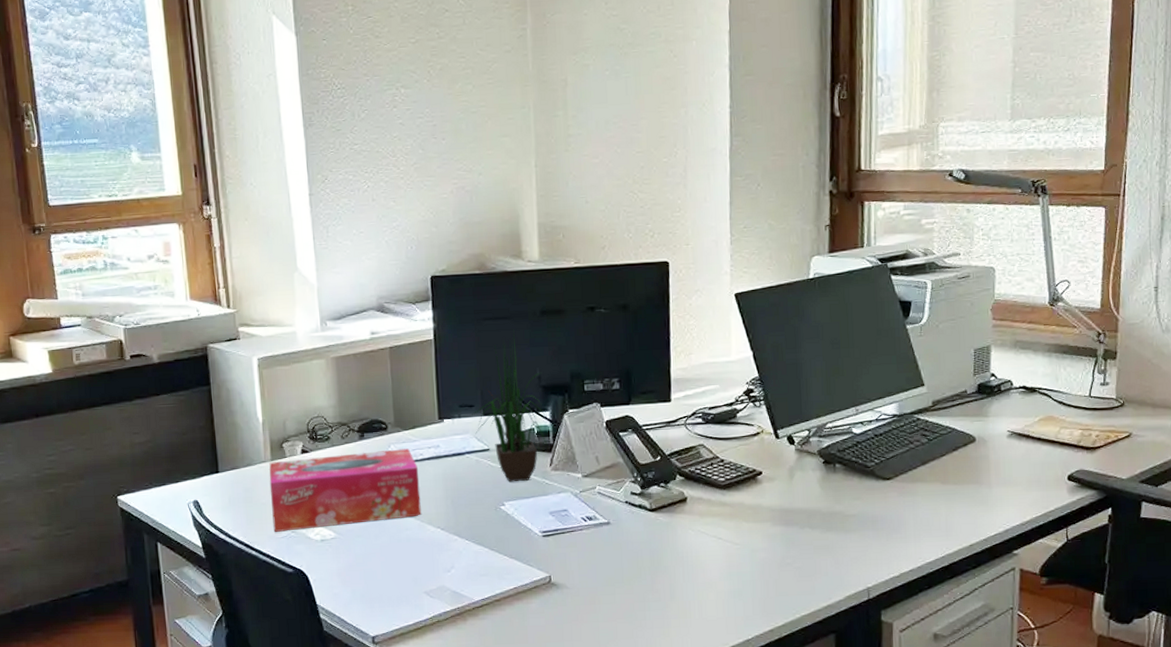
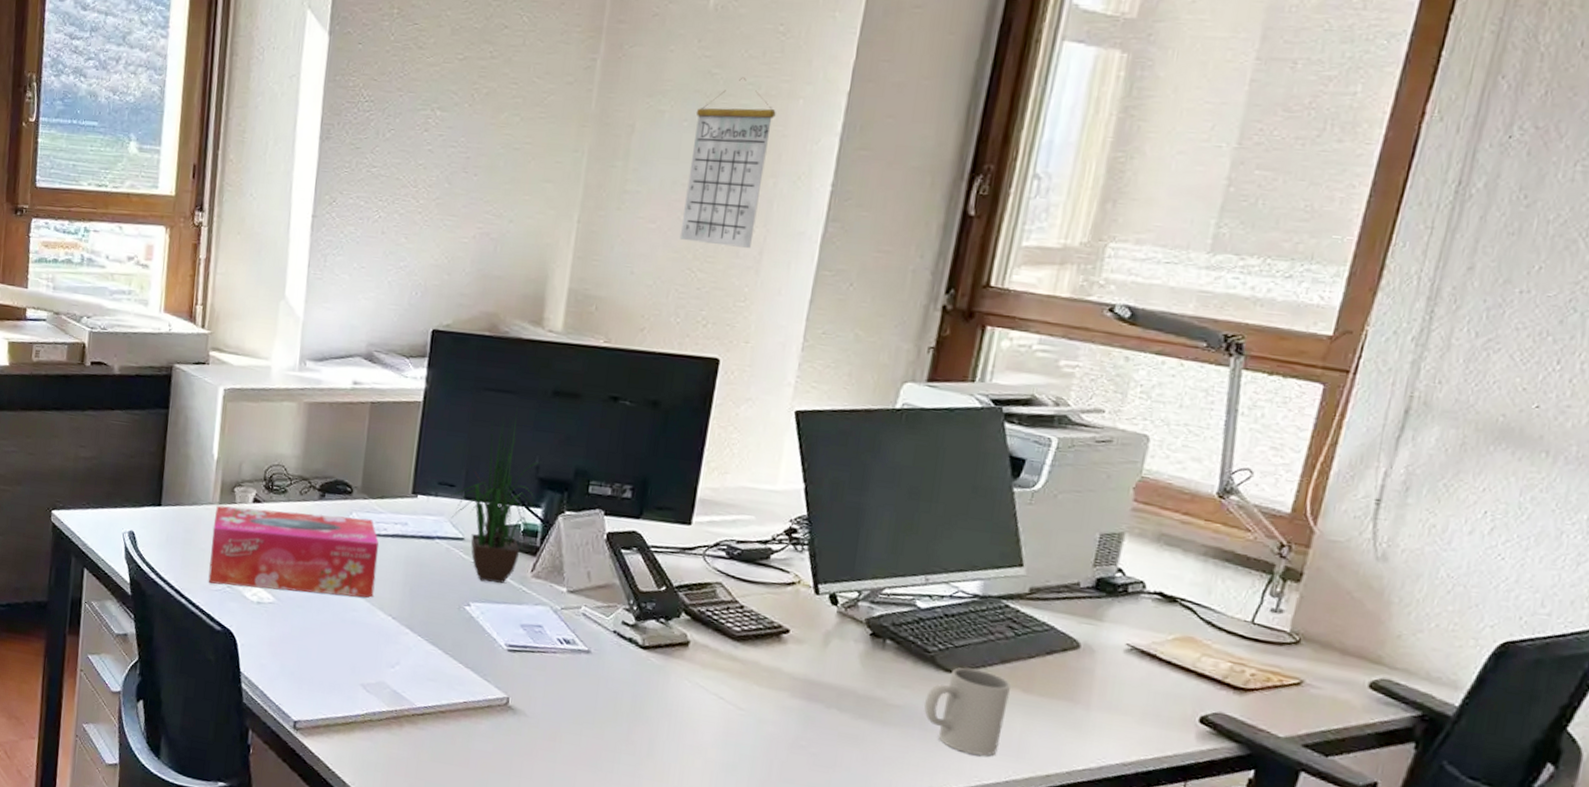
calendar: none [614,29,677,169] -> present [679,77,776,248]
mug: none [872,473,933,541] -> present [923,667,1011,756]

